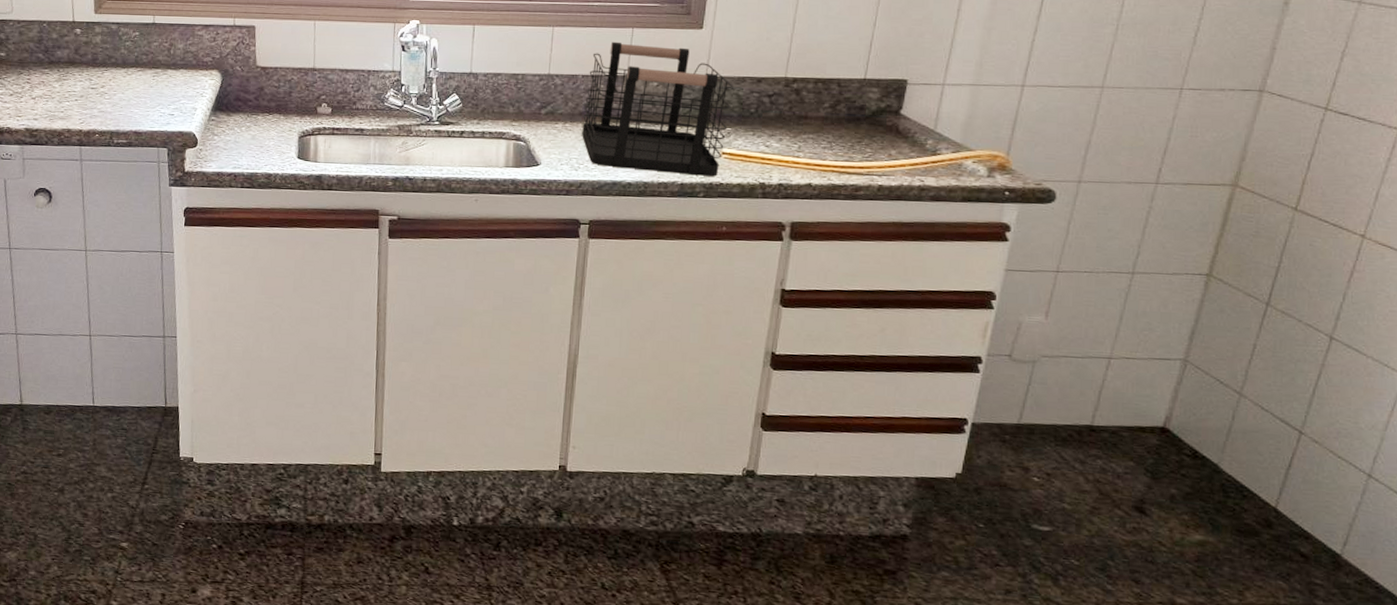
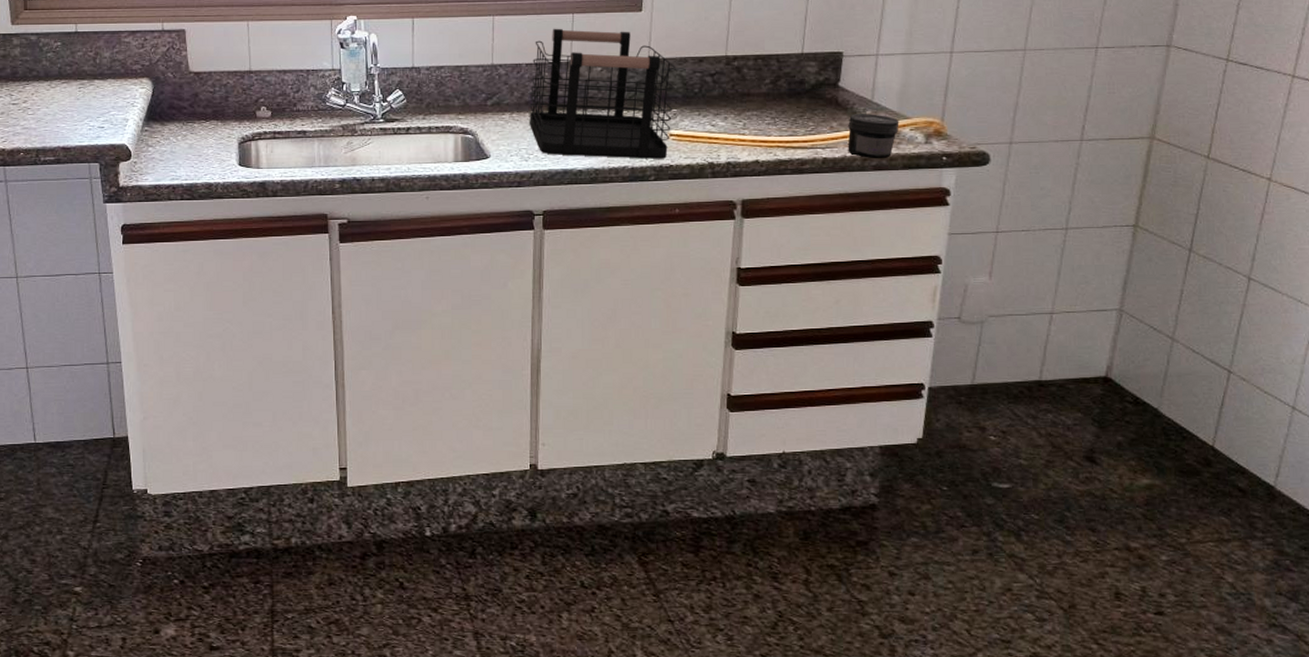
jar: none [905,143,962,190] -> present [847,114,899,159]

